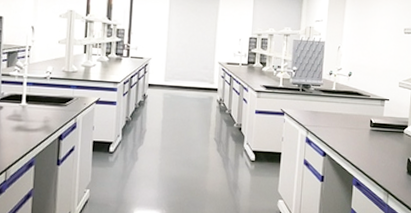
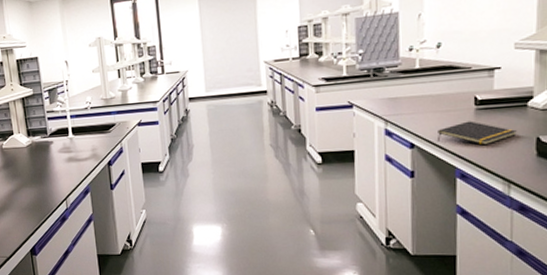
notepad: none [342,139,396,161] -> present [436,121,517,145]

